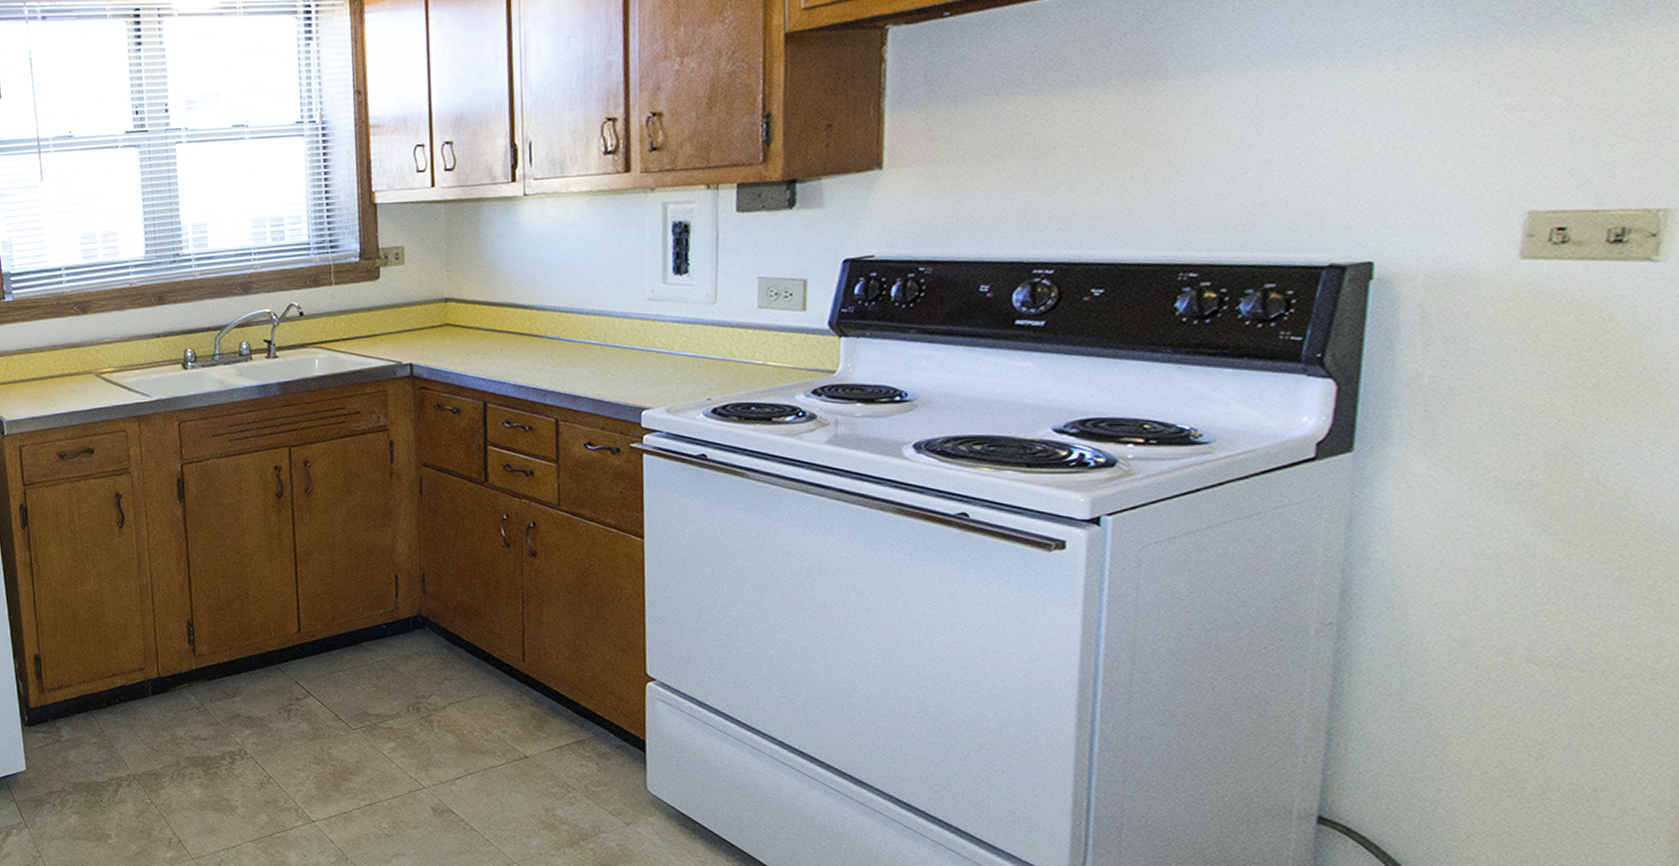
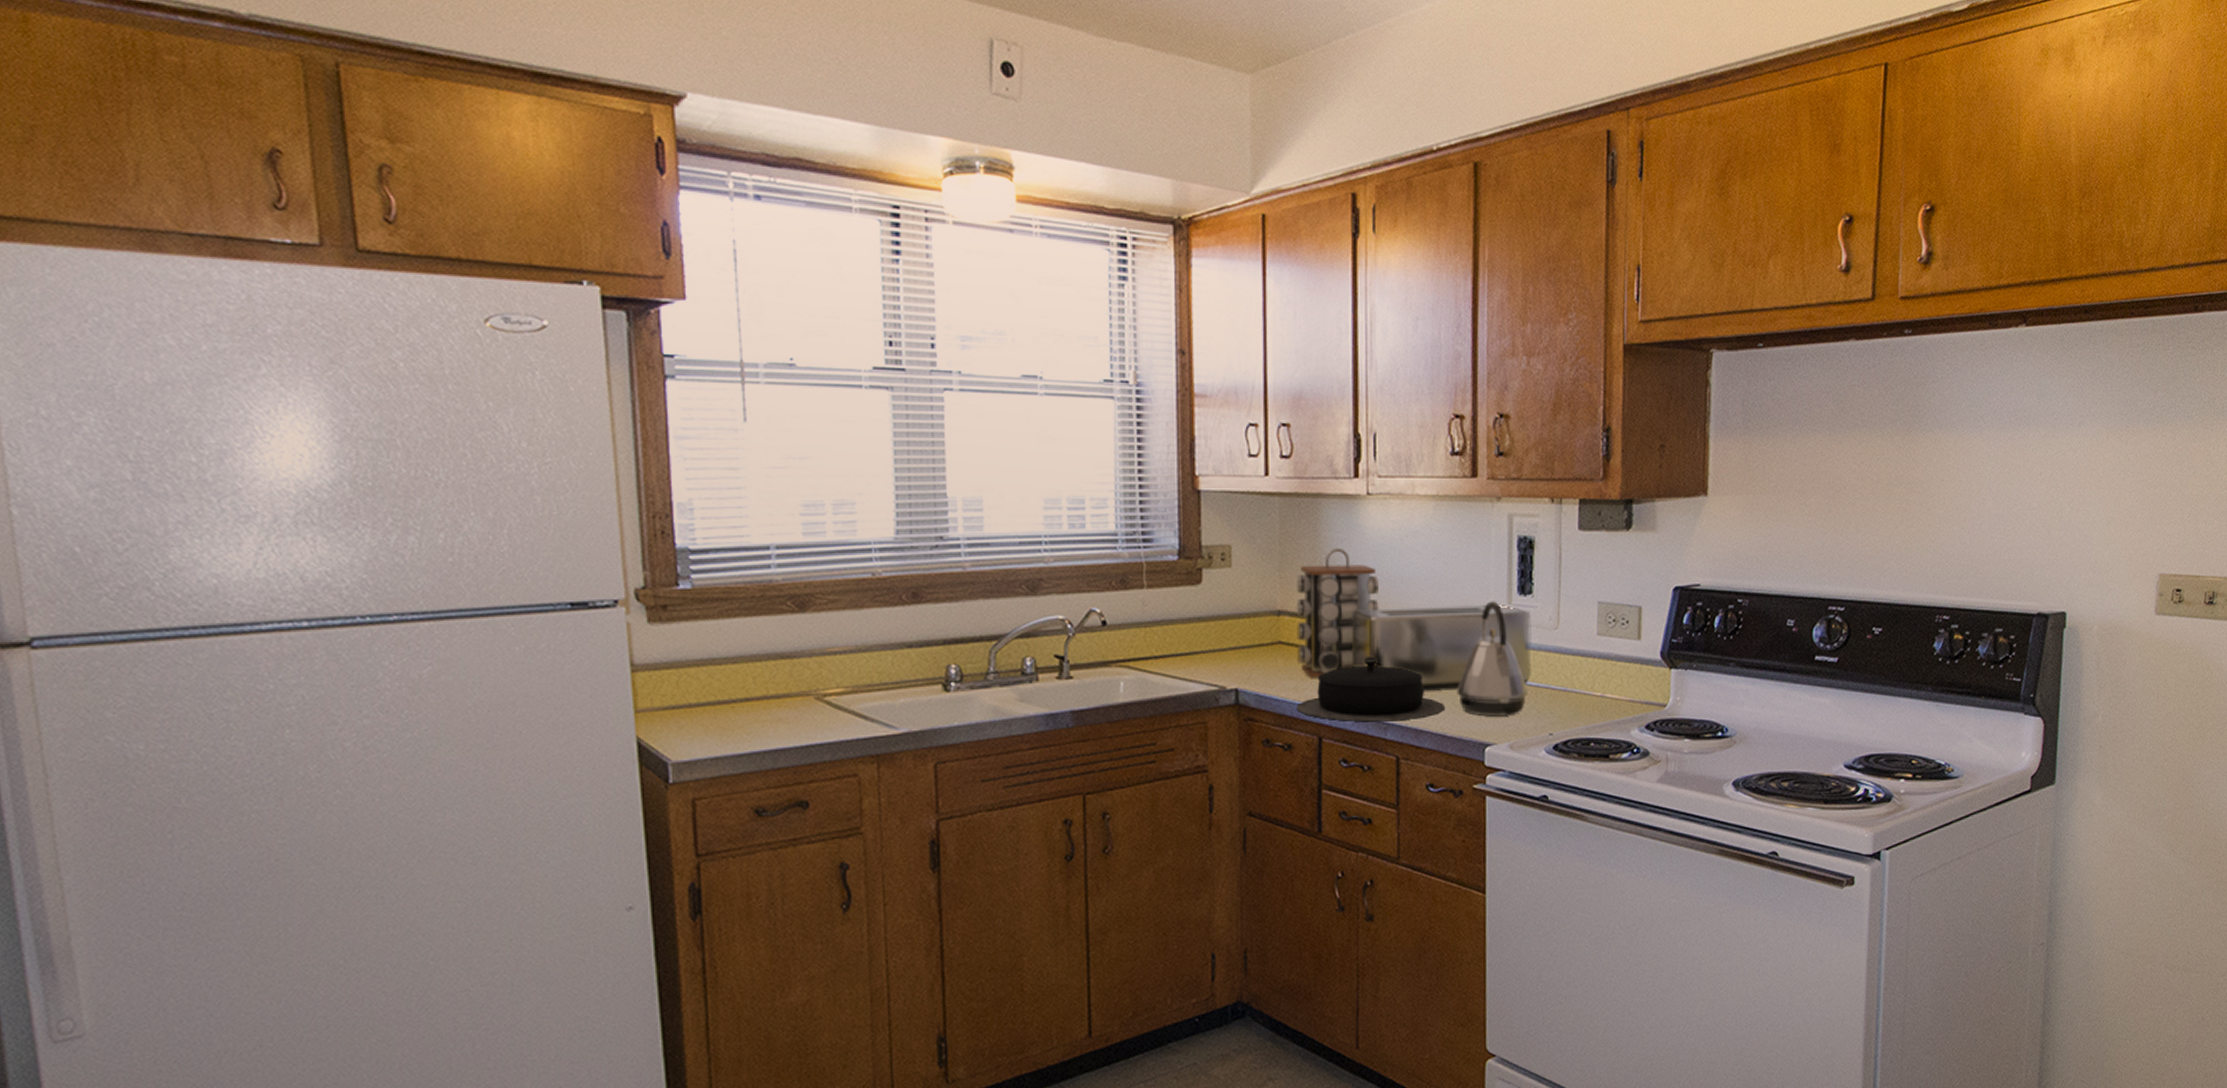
spice rack: none [460,242,537,353] -> present [1296,547,1379,678]
cooking pot: none [464,333,602,390] -> present [1297,656,1446,722]
toaster: none [512,284,686,361] -> present [1351,605,1530,690]
kettle: none [613,281,685,384] -> present [1456,601,1528,717]

